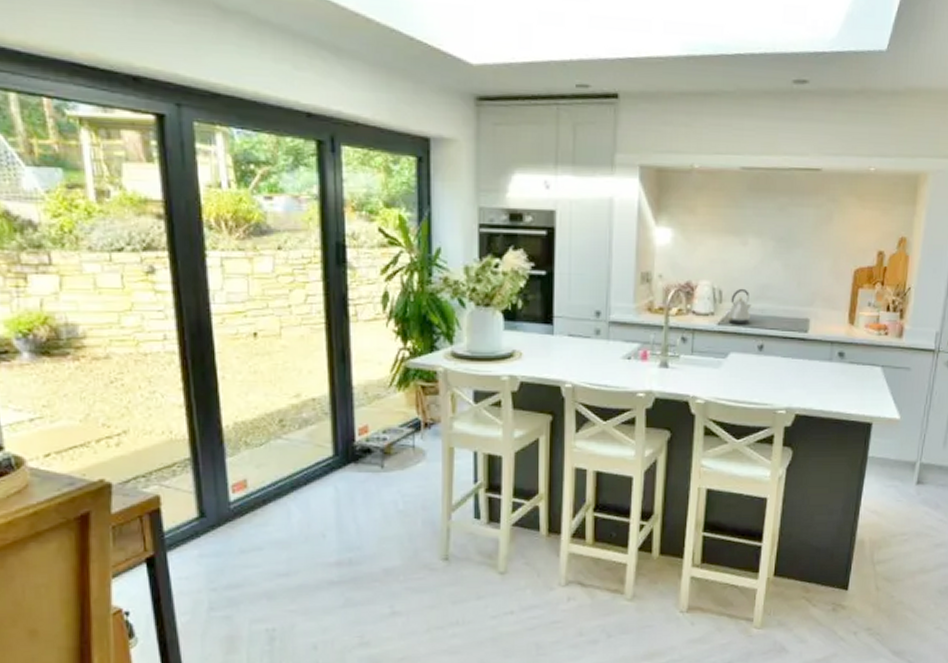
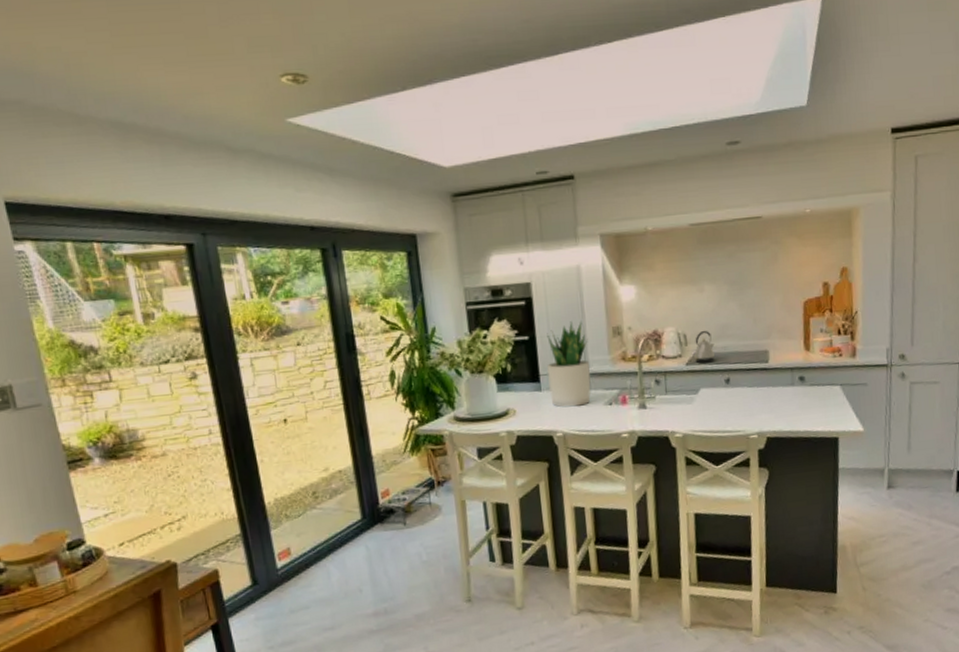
planter: none [563,260,612,356] -> present [547,320,591,408]

